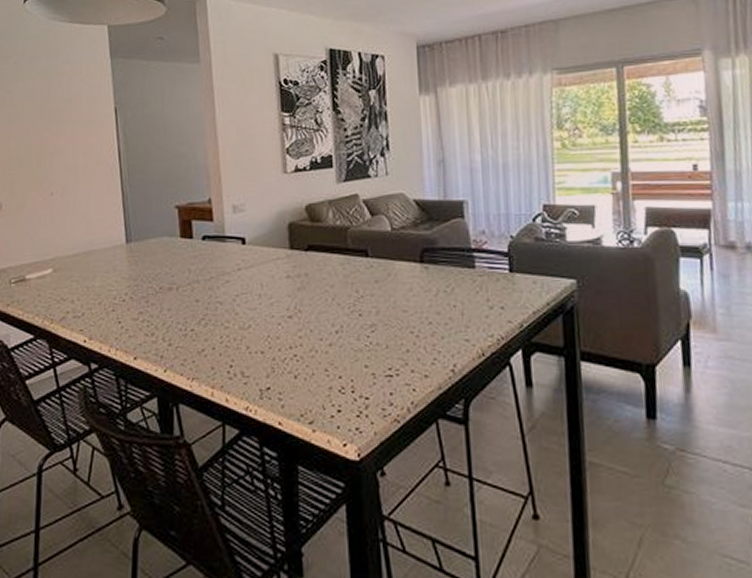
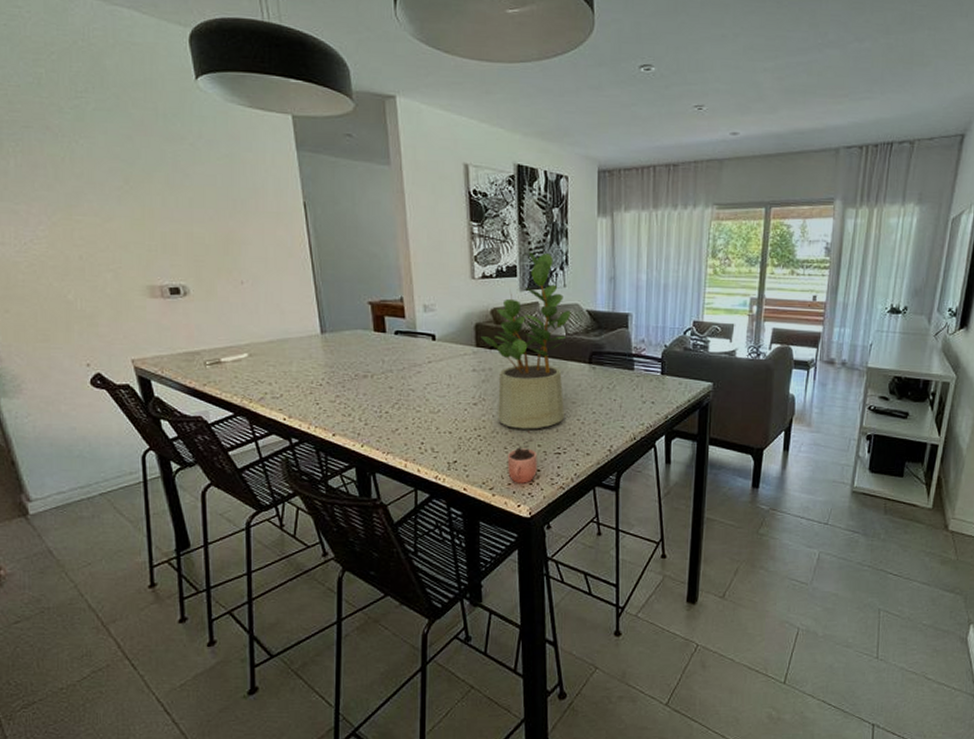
potted plant: none [295,139,396,346] -> present [481,252,571,429]
cocoa: none [328,348,365,415] -> present [507,430,537,483]

